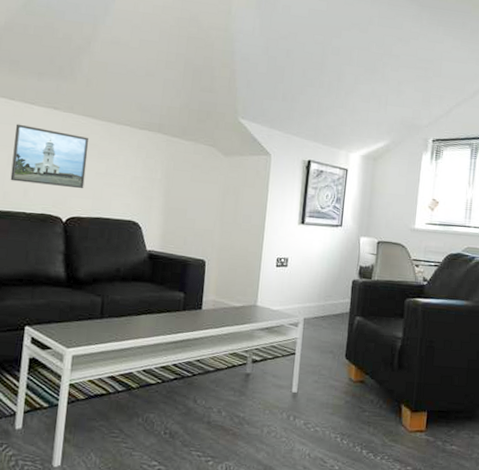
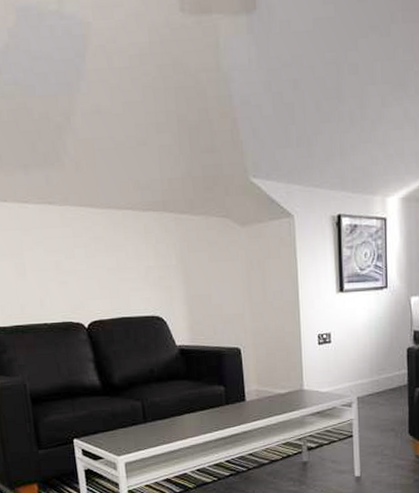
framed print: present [10,124,89,189] -> none [14,227,99,292]

